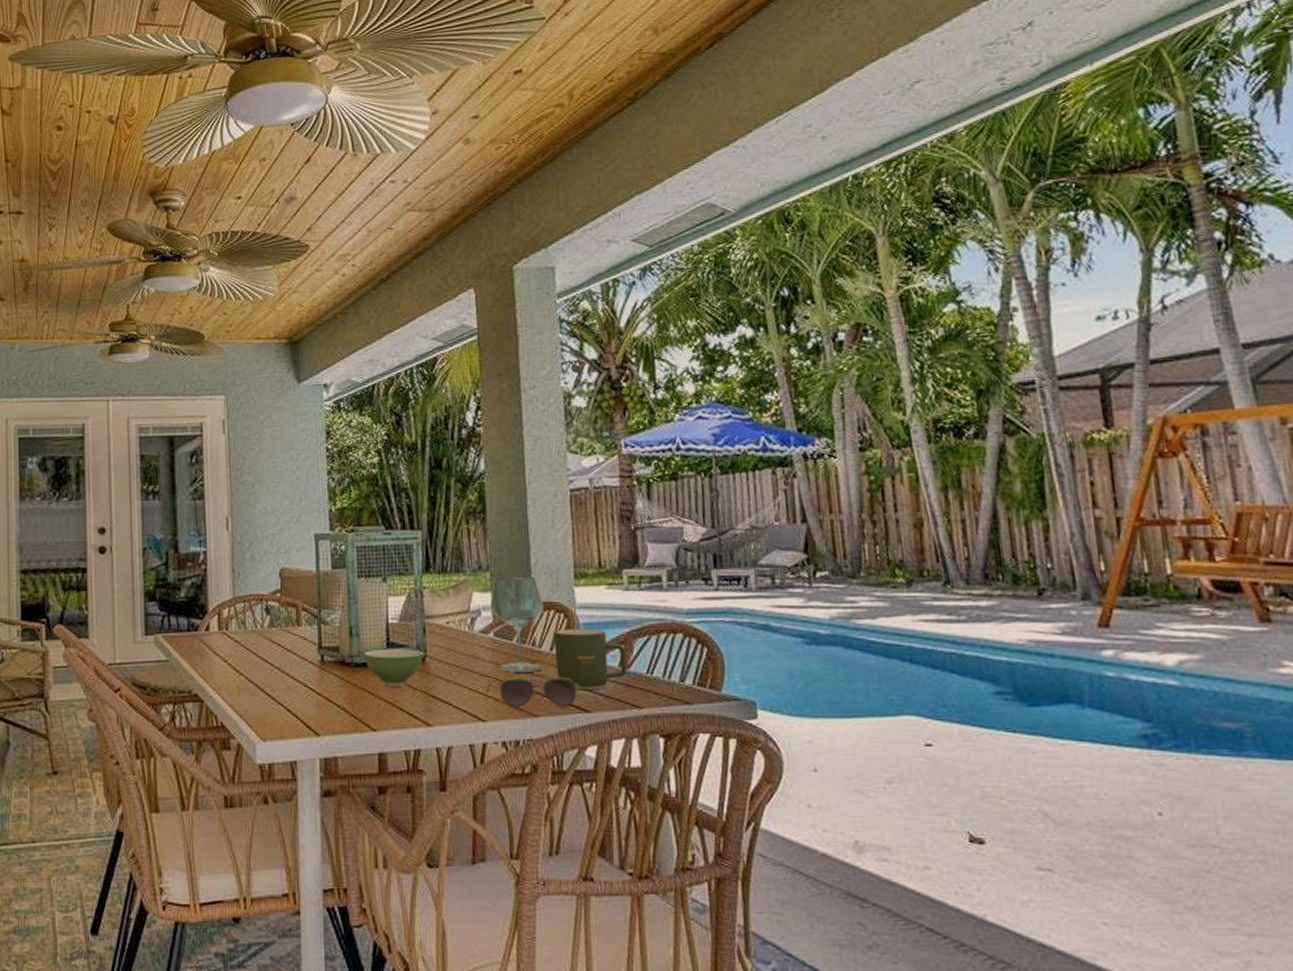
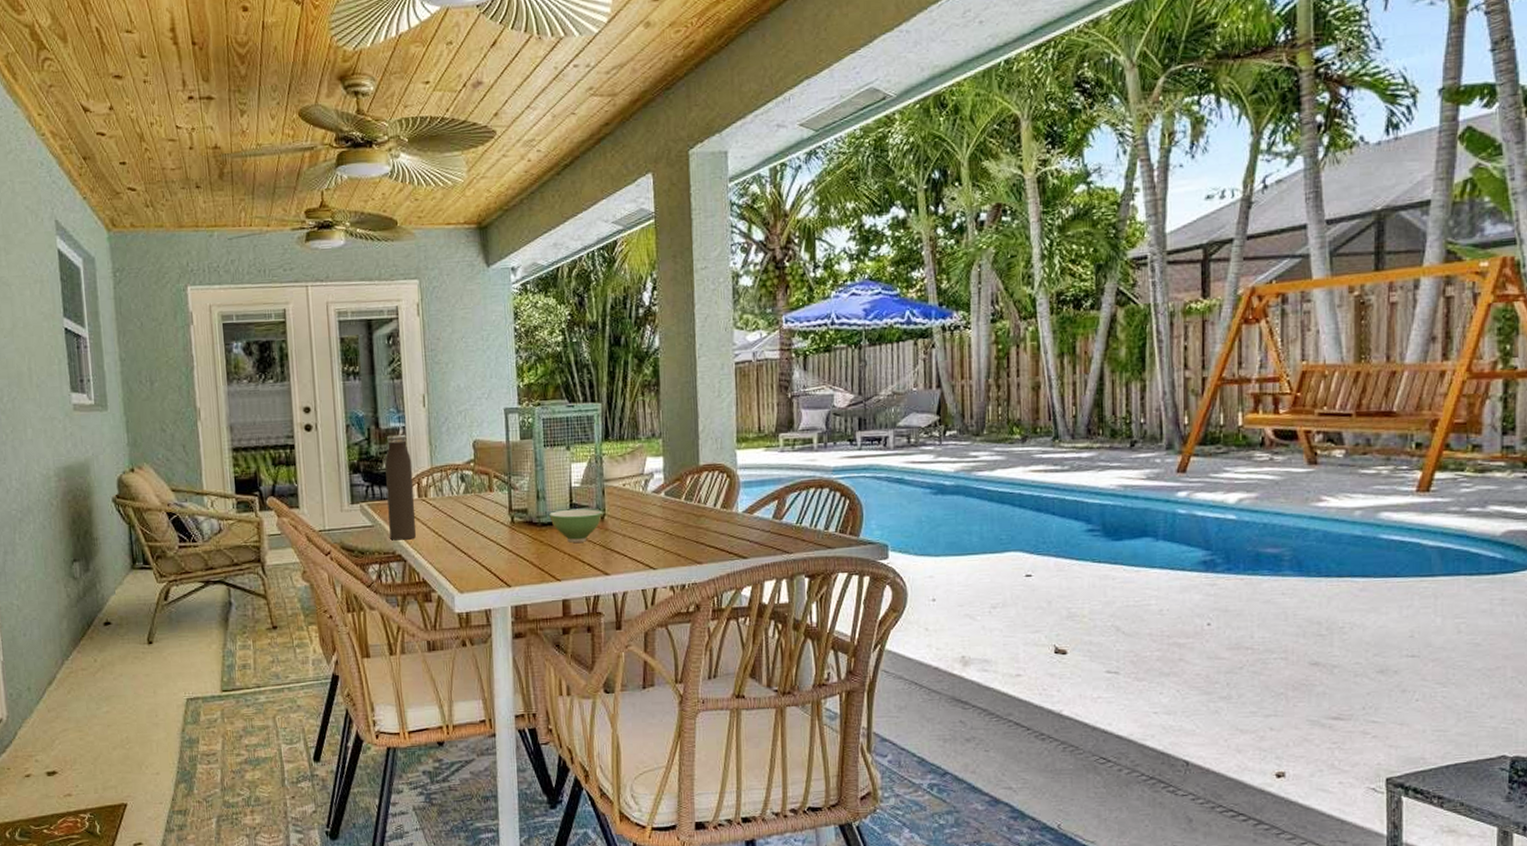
water bottle: none [183,559,215,678] -> present [385,434,416,541]
sunglasses: present [486,677,578,707] -> none [657,529,737,557]
wine glass: present [490,576,543,672] -> none [662,441,709,527]
mug: present [553,628,627,691] -> none [716,486,780,540]

